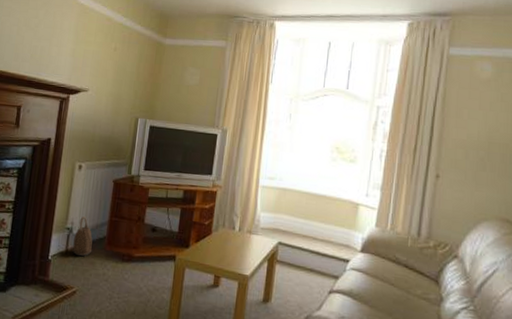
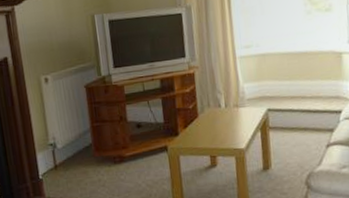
basket: present [72,216,93,257] -> none [59,129,82,169]

